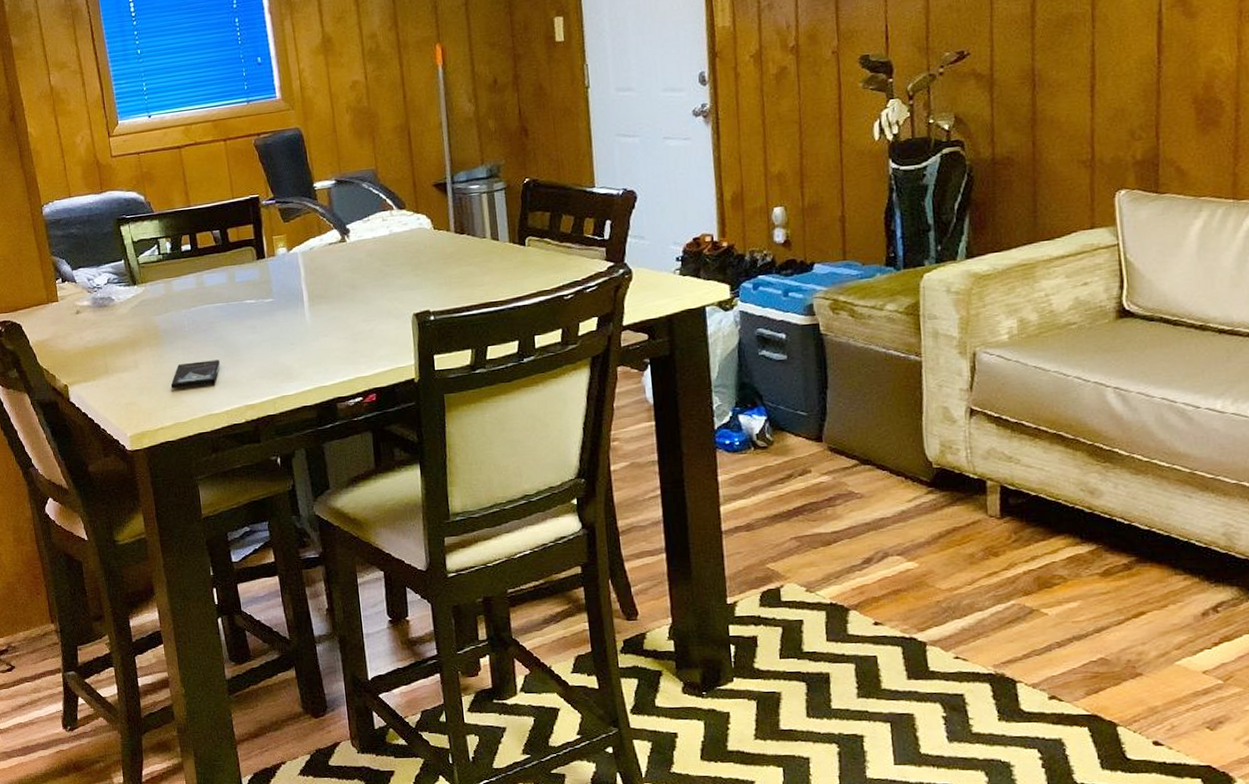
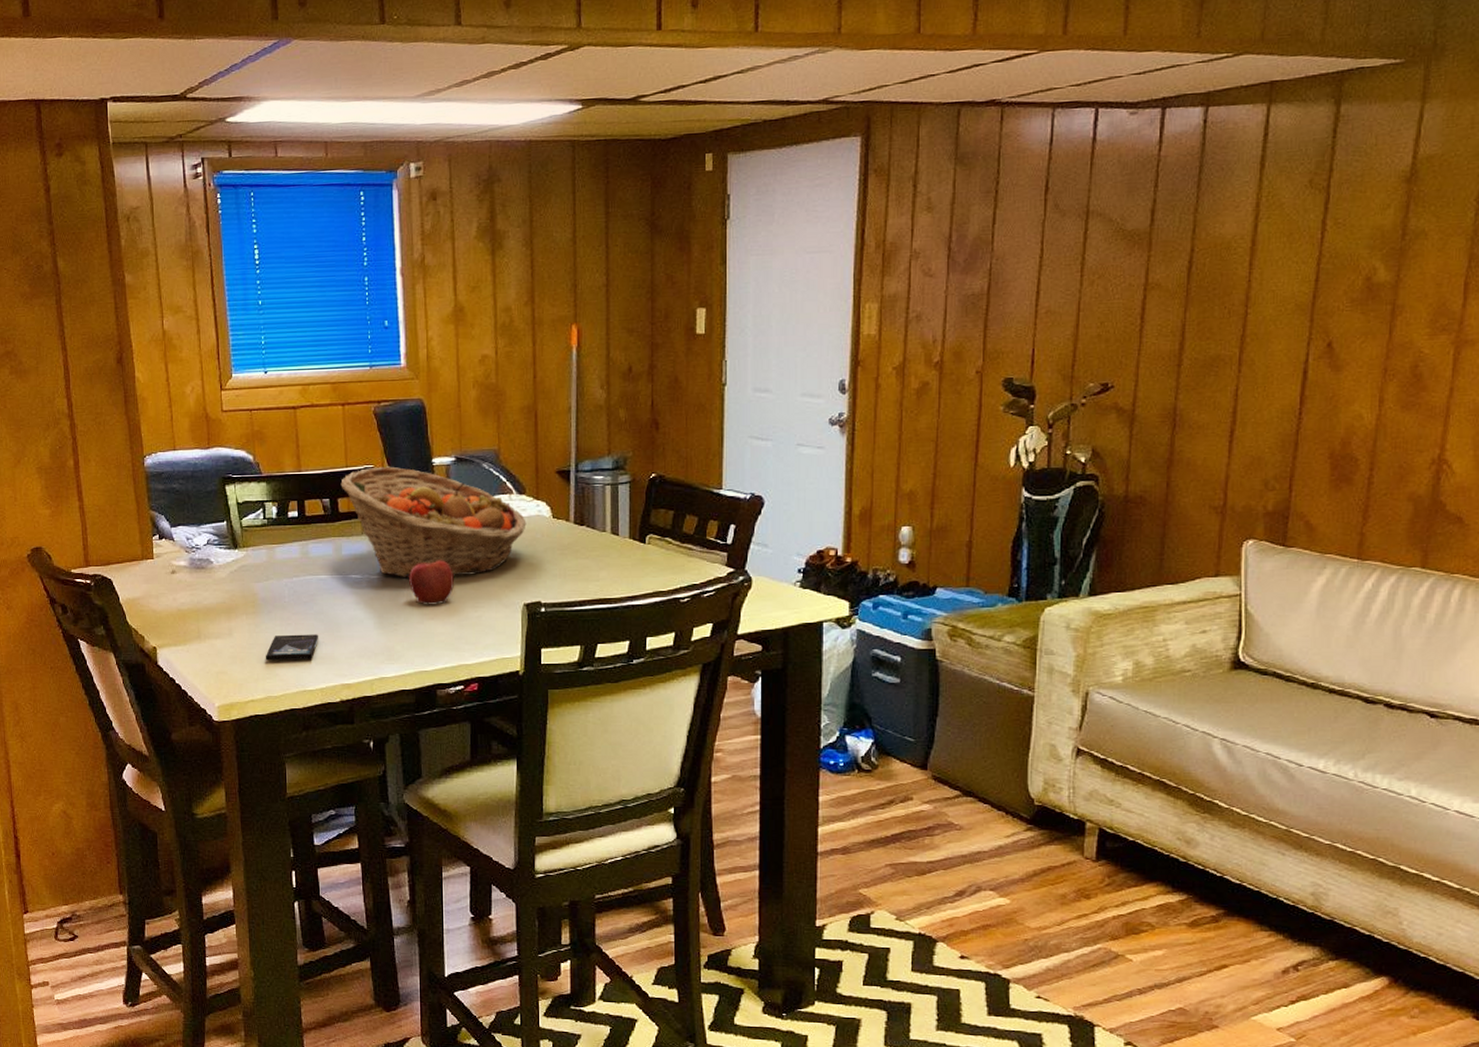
fruit basket: none [228,194,409,299] -> present [340,466,527,578]
apple: none [301,279,345,323] -> present [409,560,454,605]

